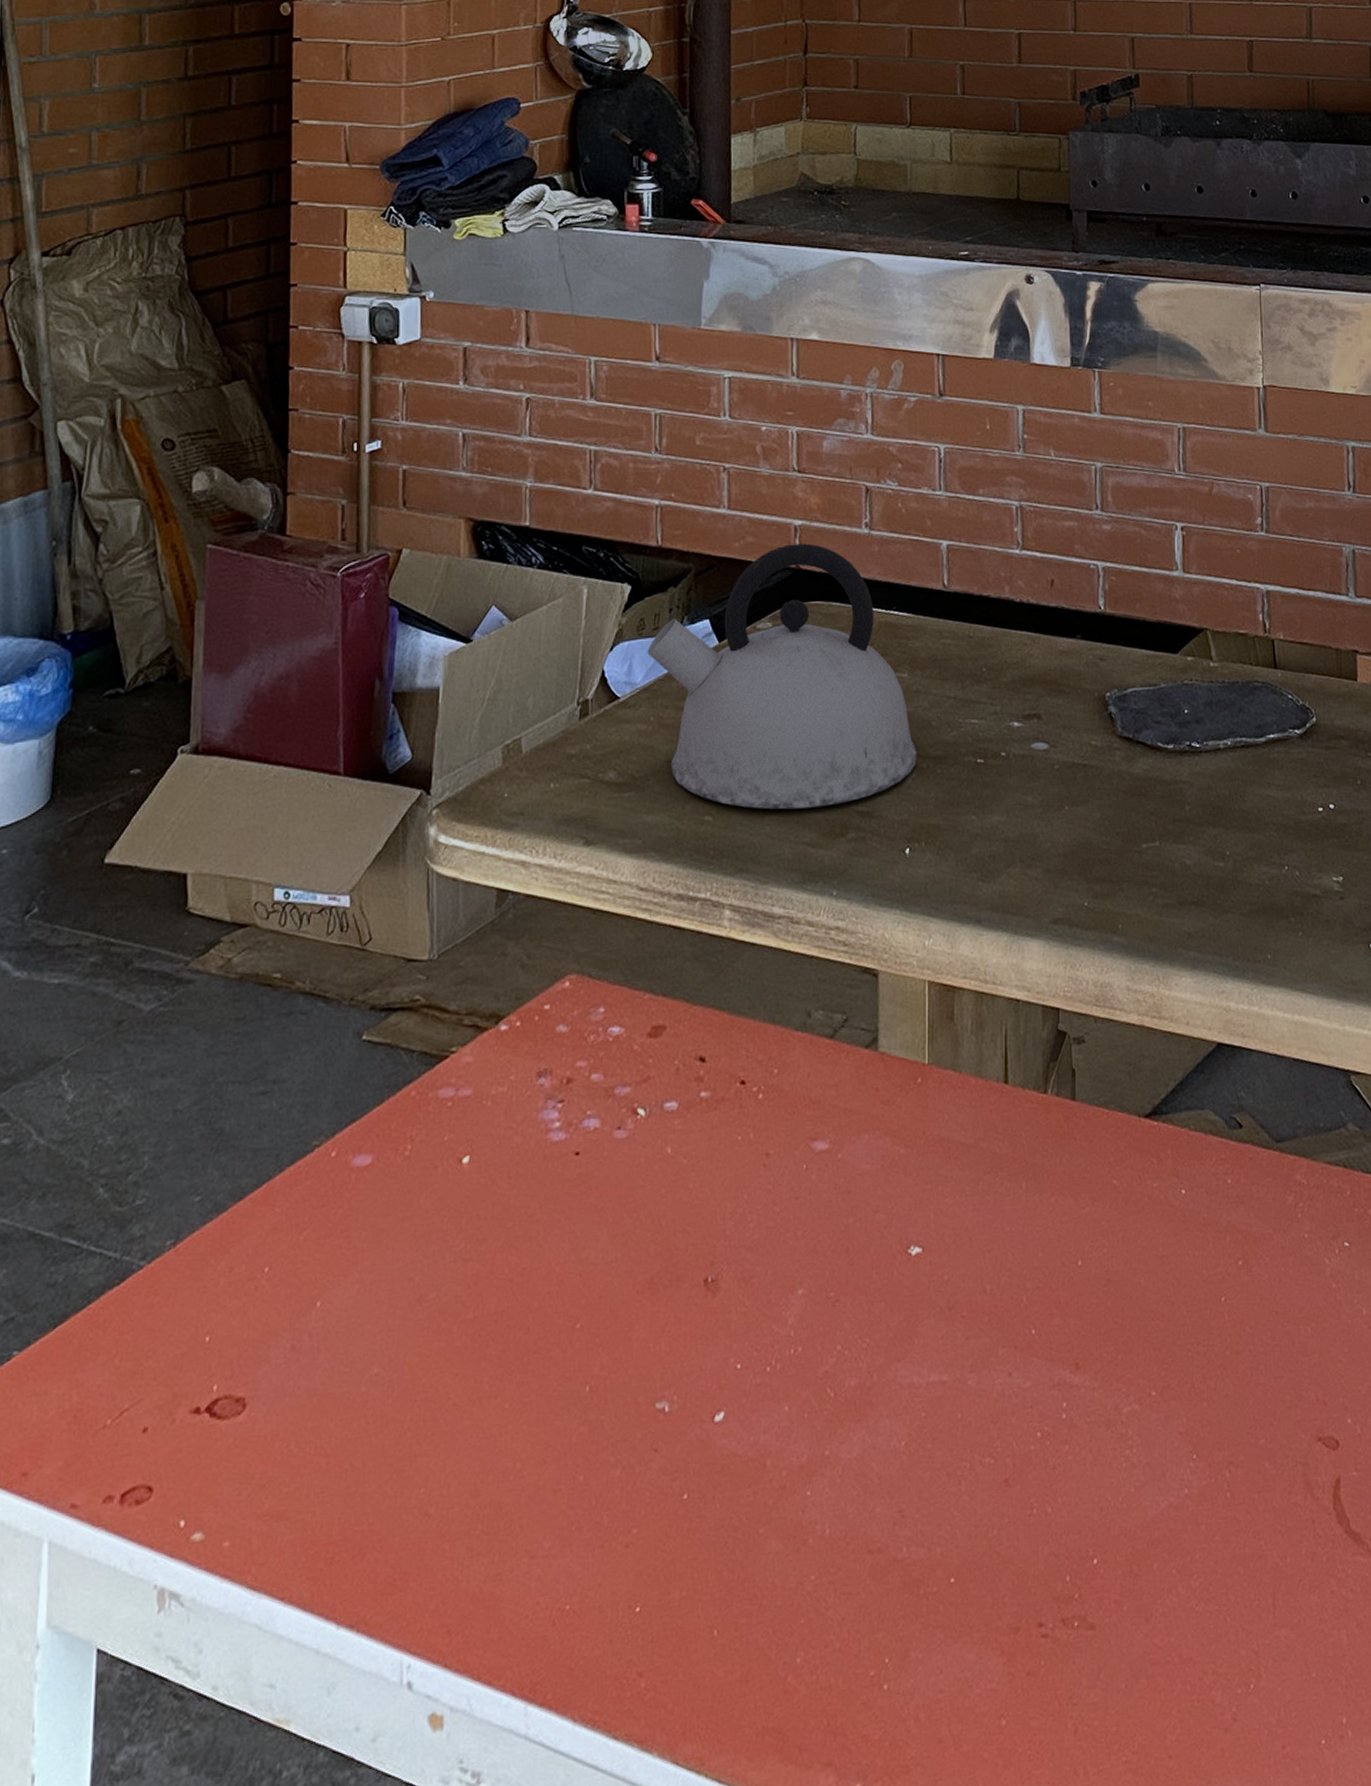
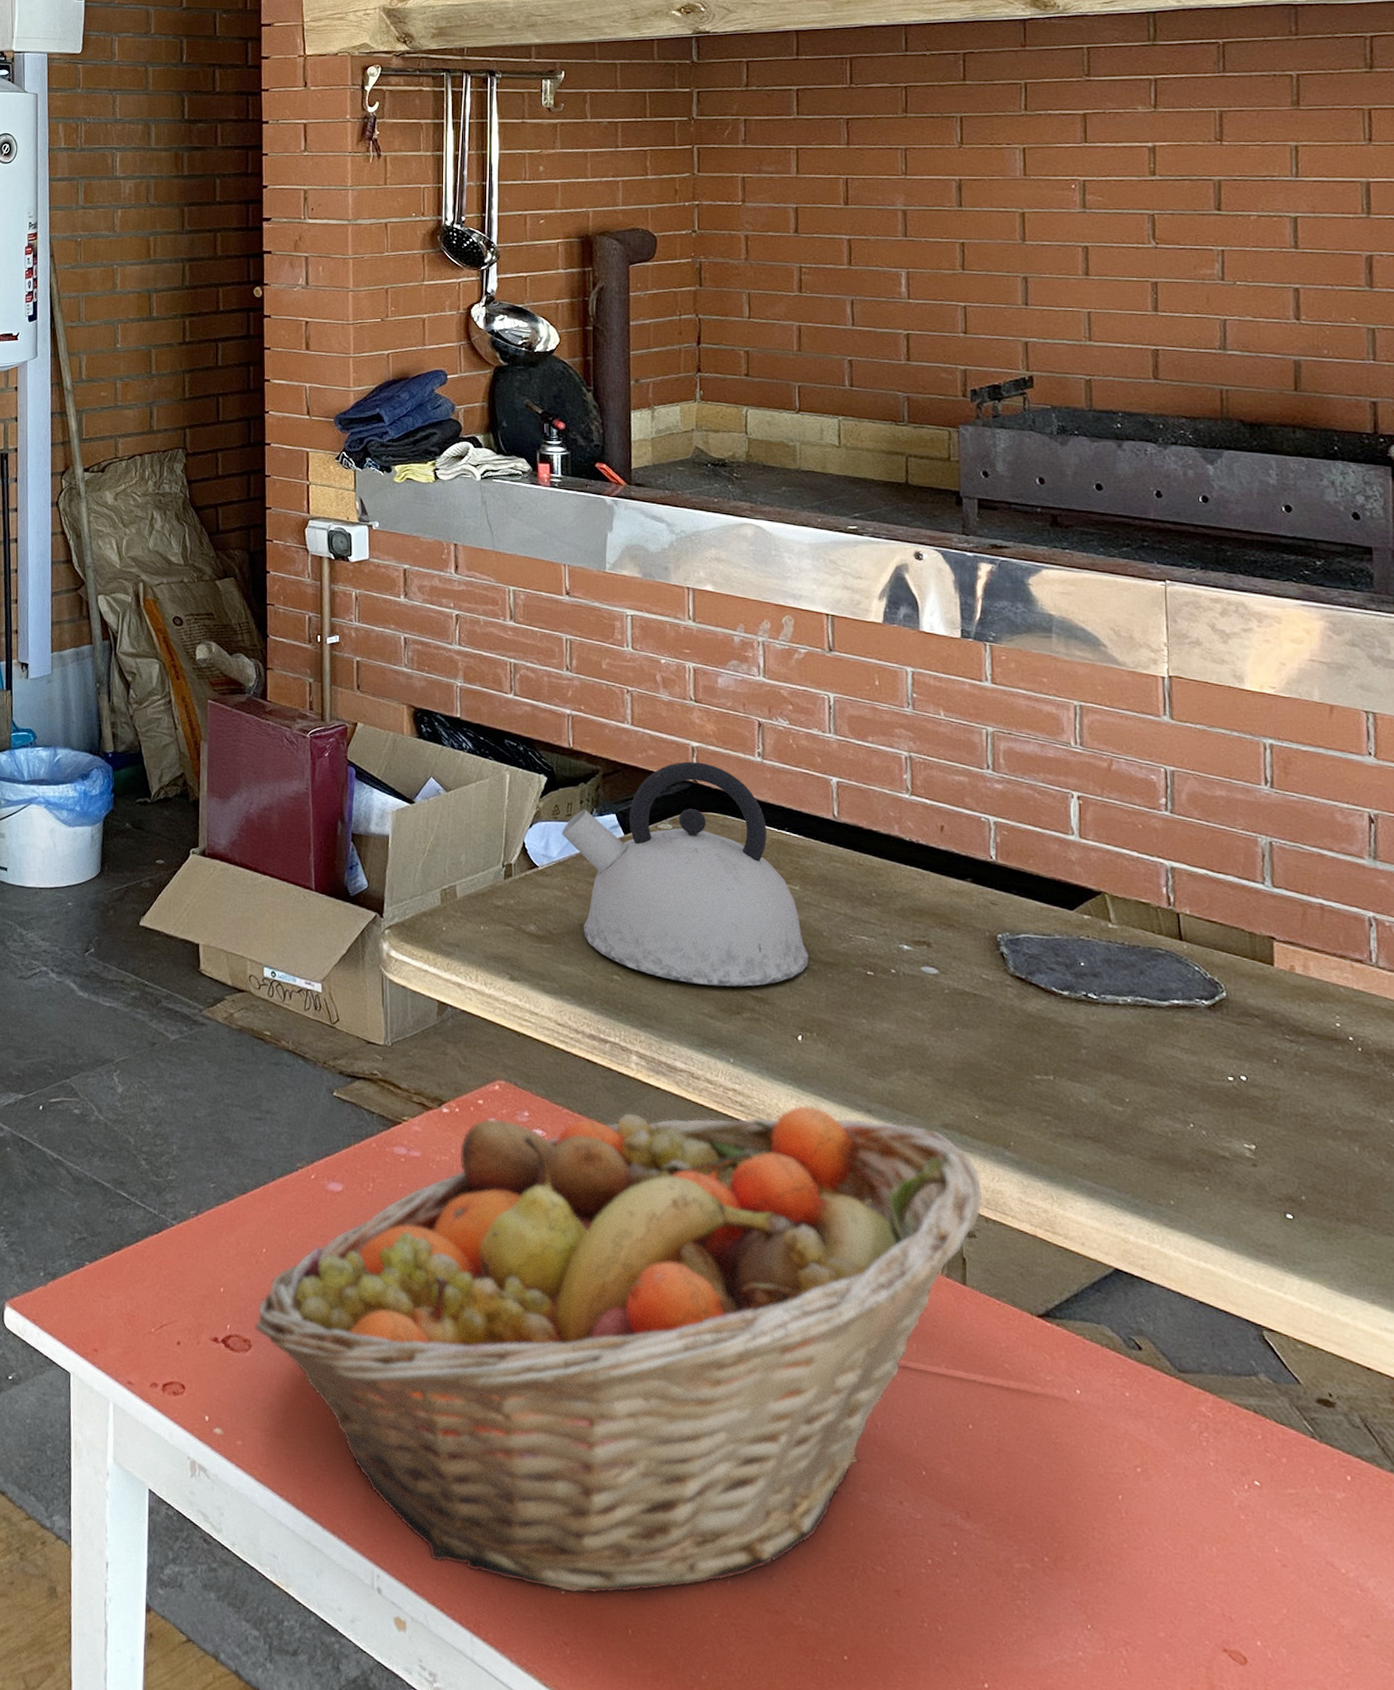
fruit basket: none [251,928,1092,1622] -> present [255,1106,983,1594]

